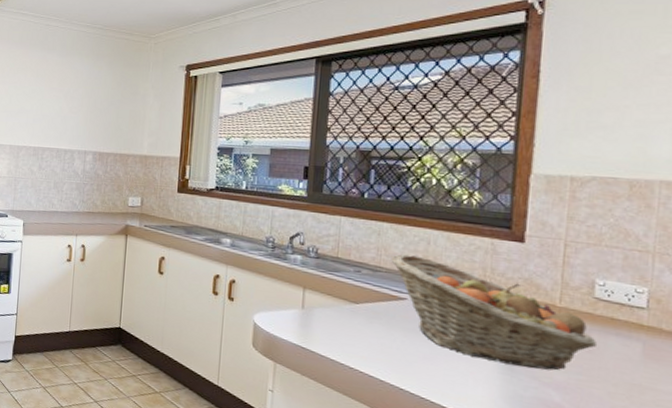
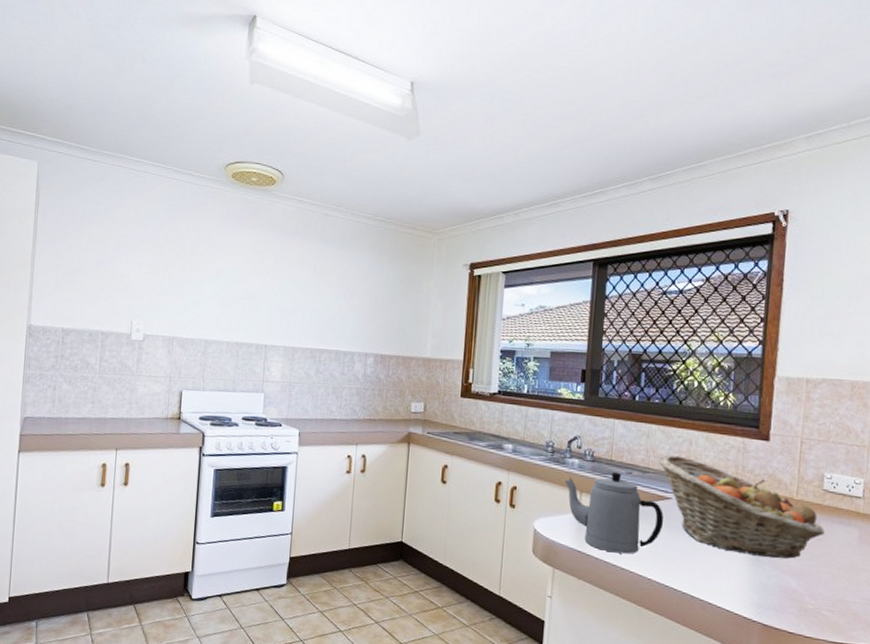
teapot: none [286,269,397,354] -> present [565,472,663,554]

